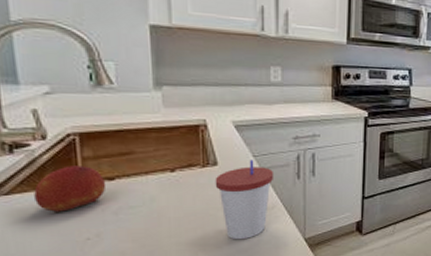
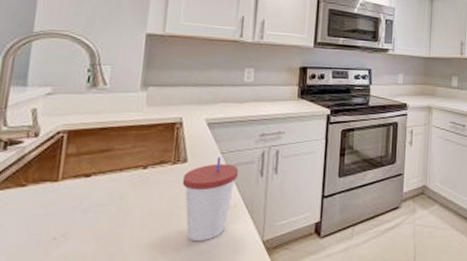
fruit: present [34,166,107,213] -> none [14,162,83,211]

